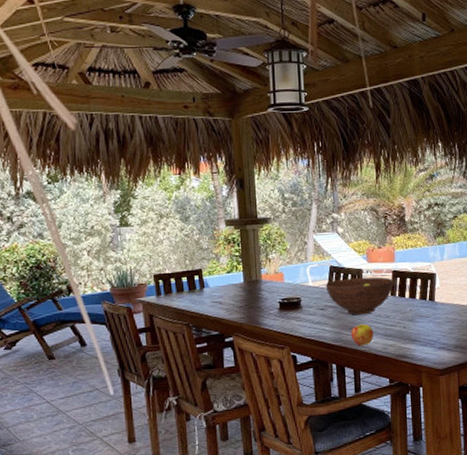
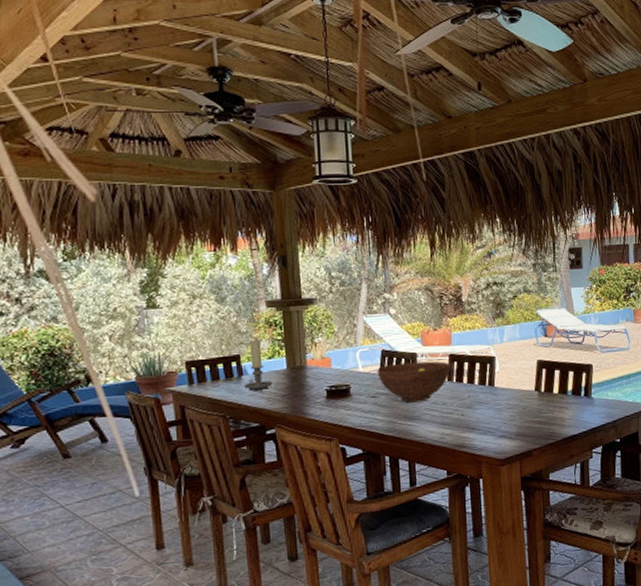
candle holder: none [205,255,231,302] -> present [244,339,273,390]
apple: present [350,323,374,346] -> none [404,411,430,436]

